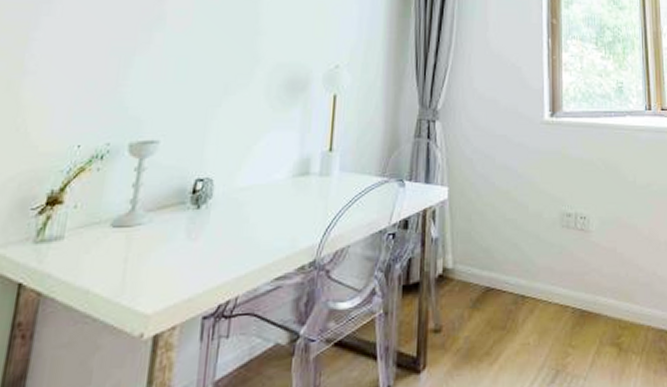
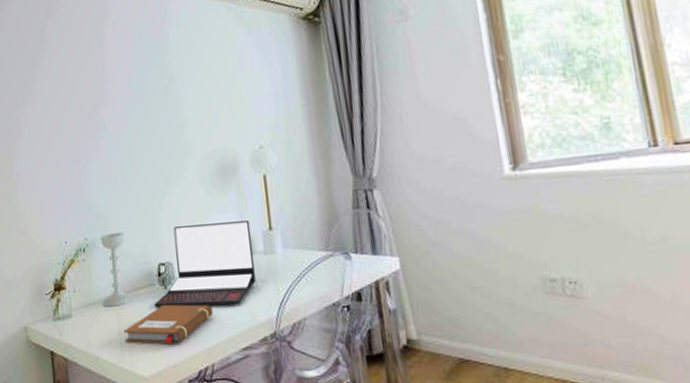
notebook: none [130,226,250,274] -> present [123,304,213,345]
laptop: none [178,139,311,231] -> present [154,220,257,307]

